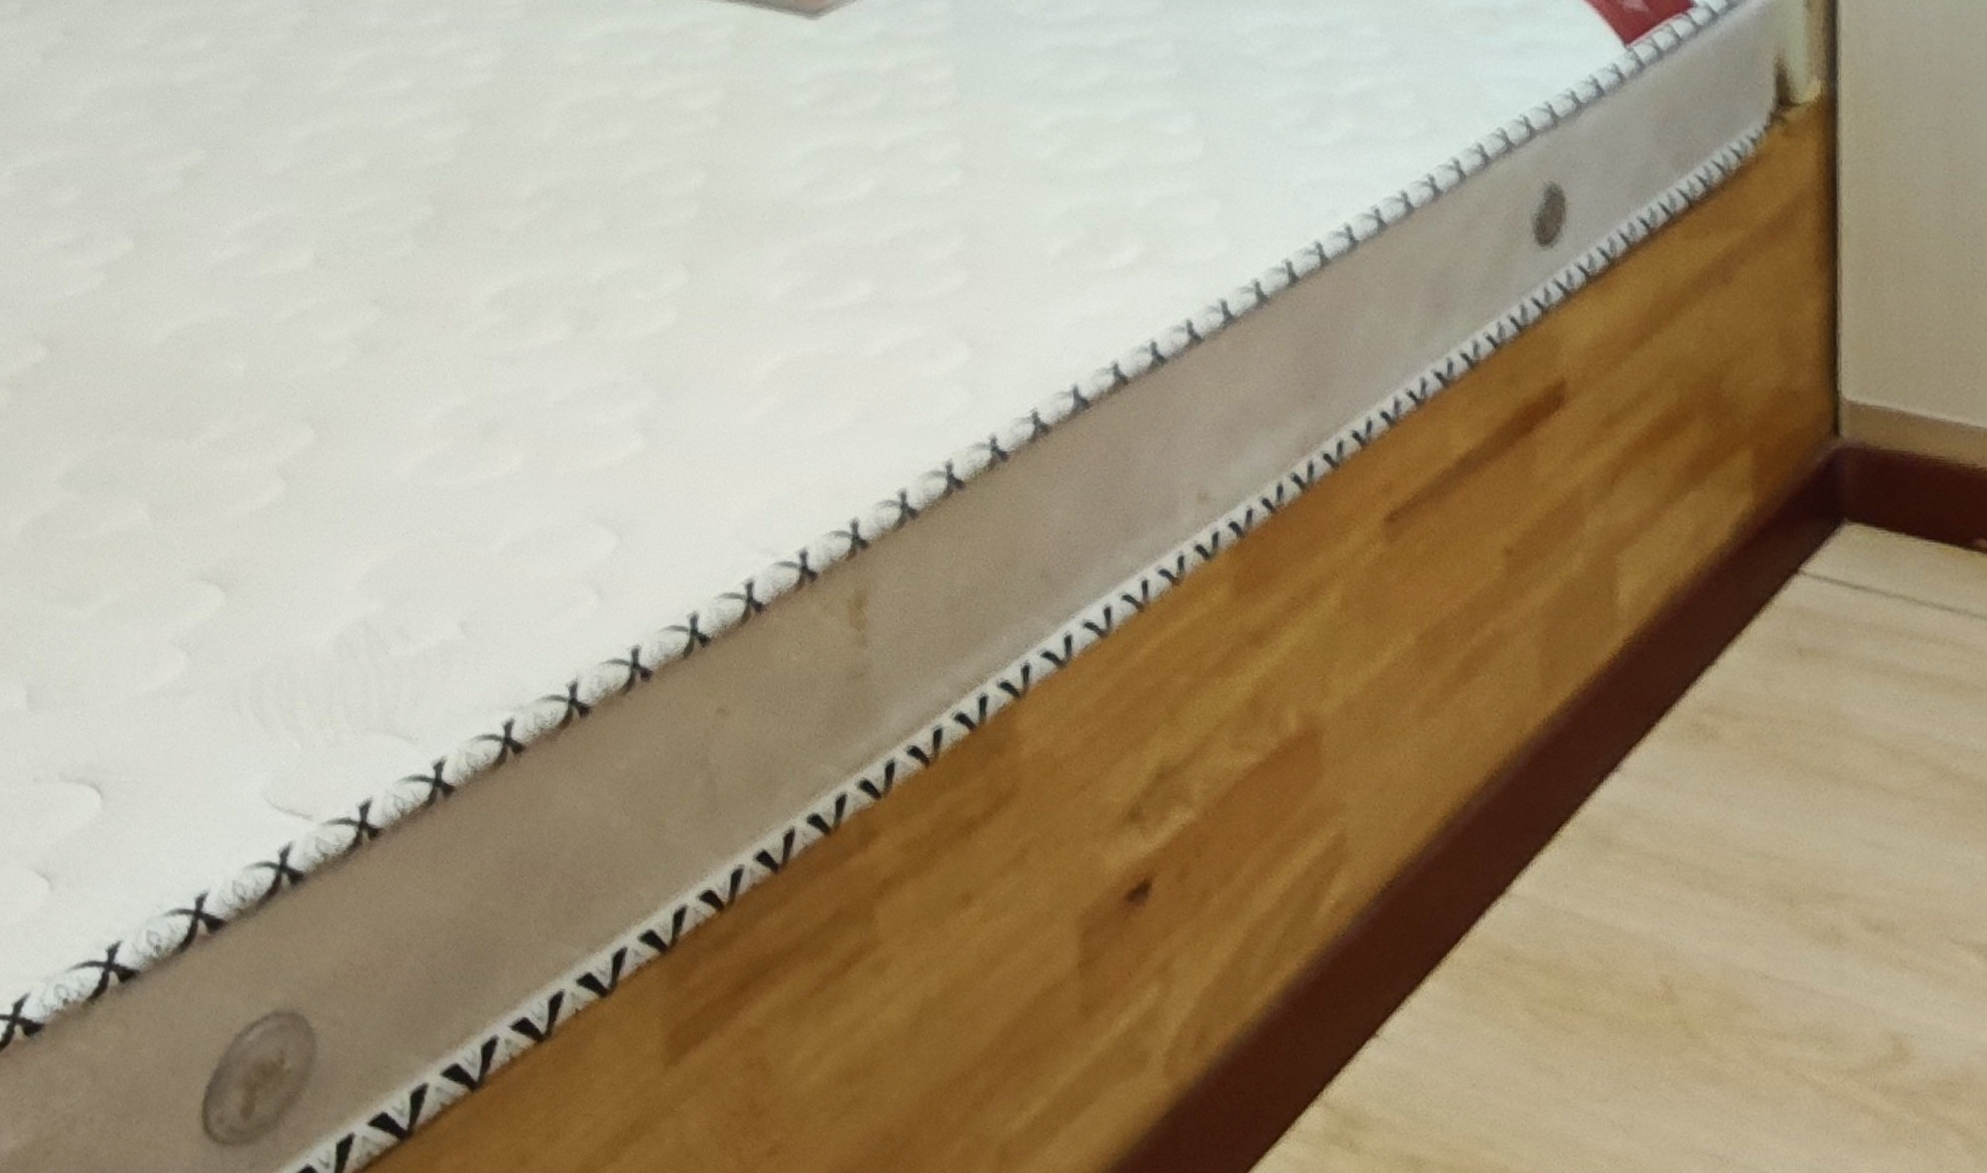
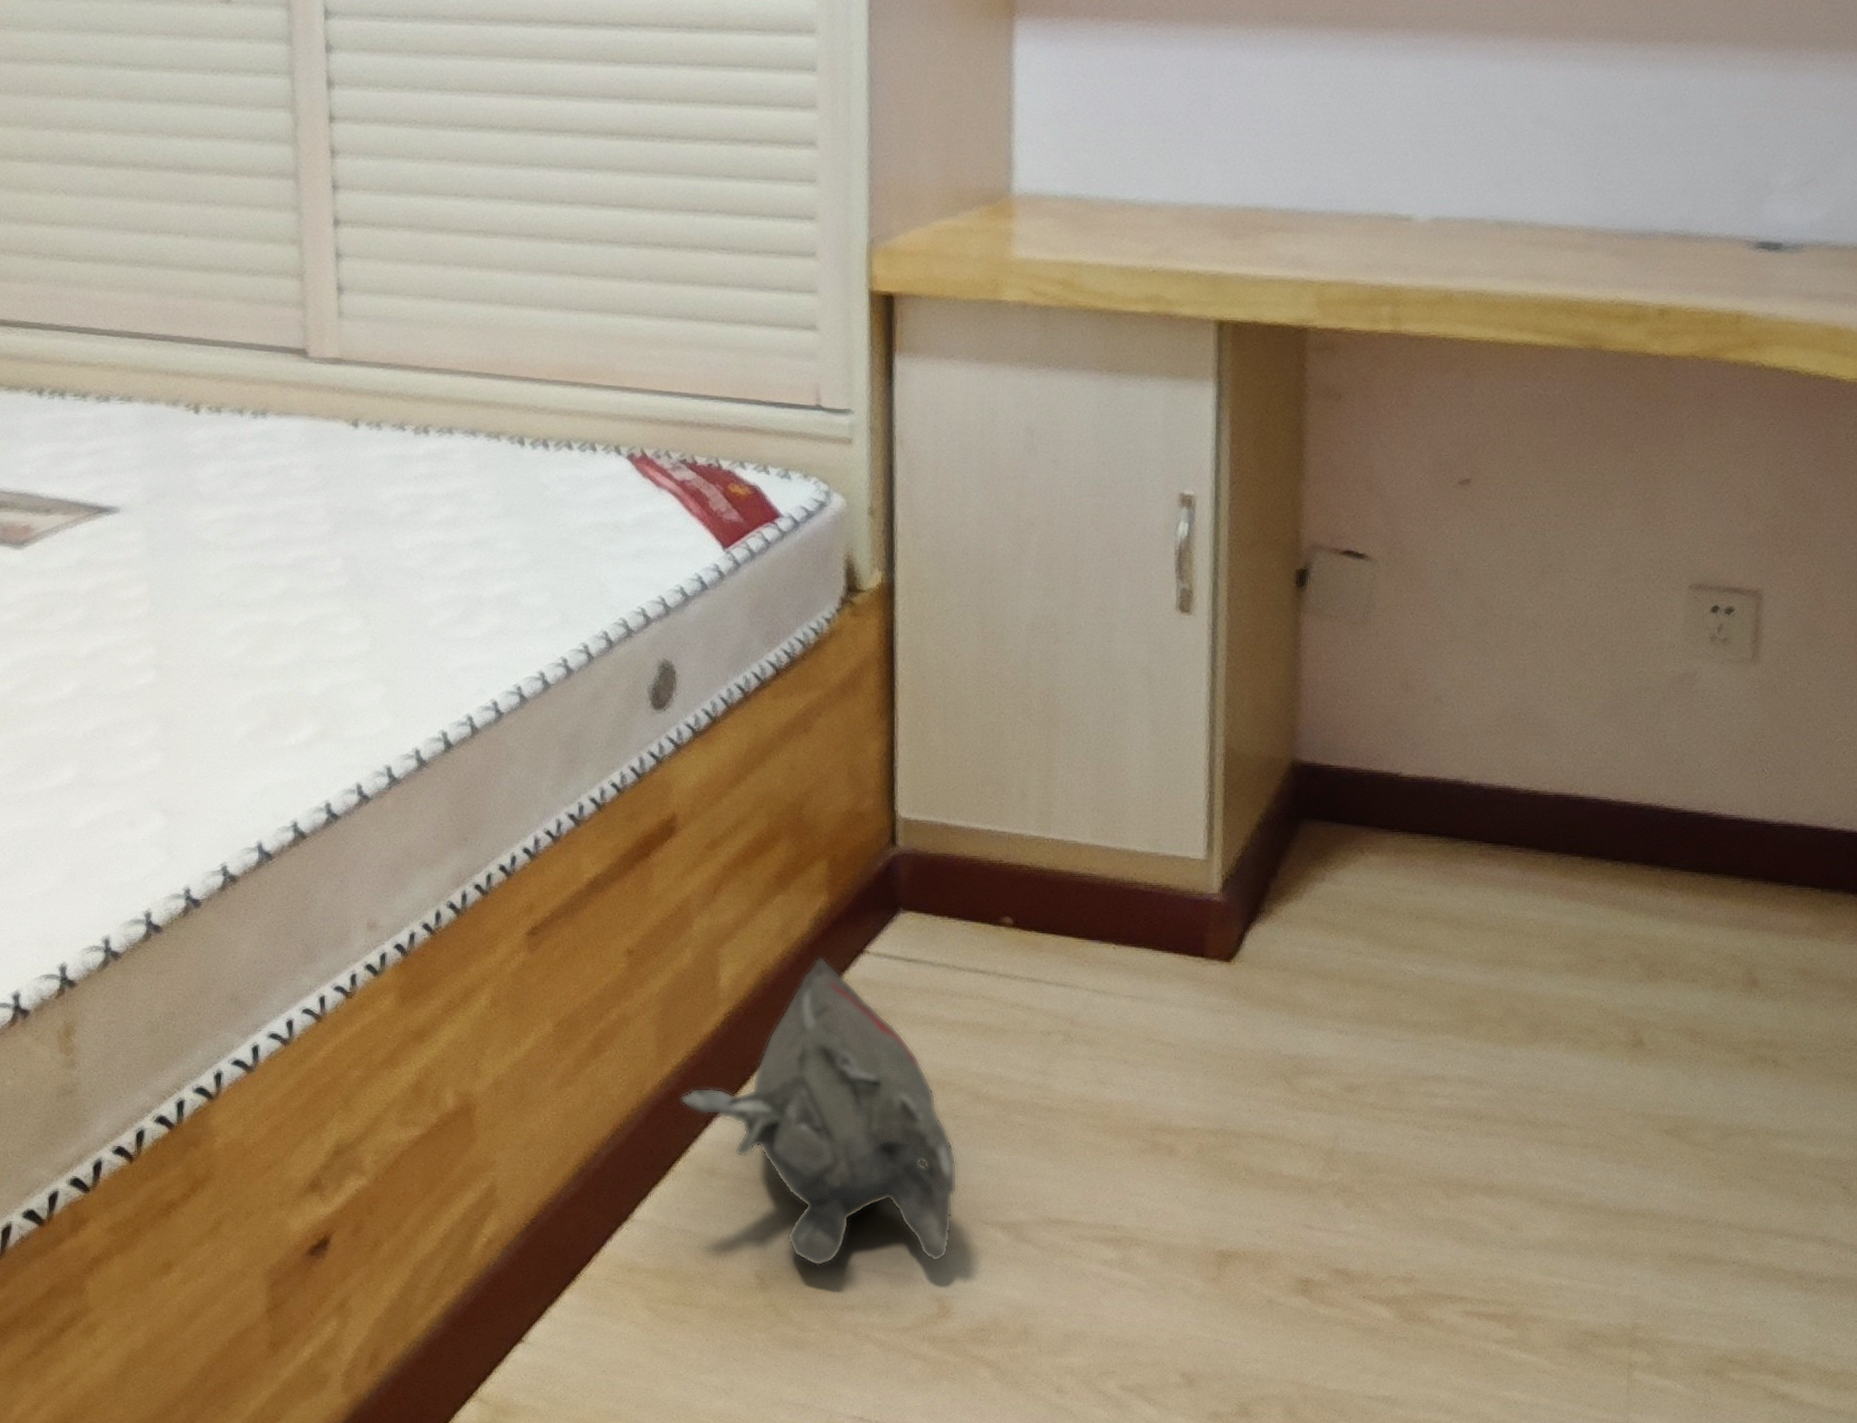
plush toy: none [1569,573,1919,987] -> present [680,956,958,1266]

